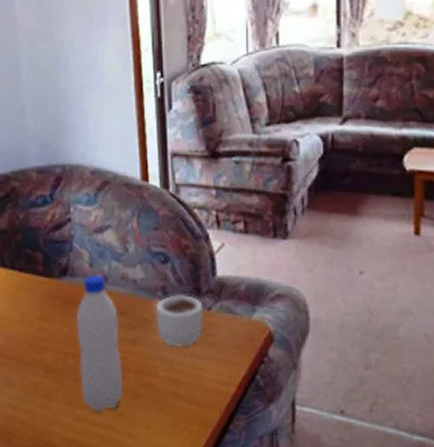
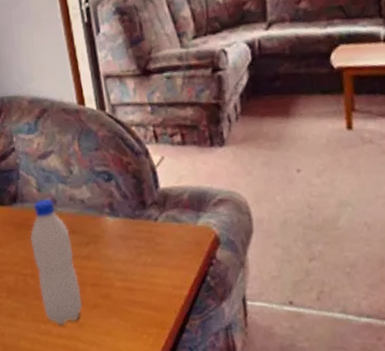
mug: present [155,295,205,347] -> none [104,209,152,258]

